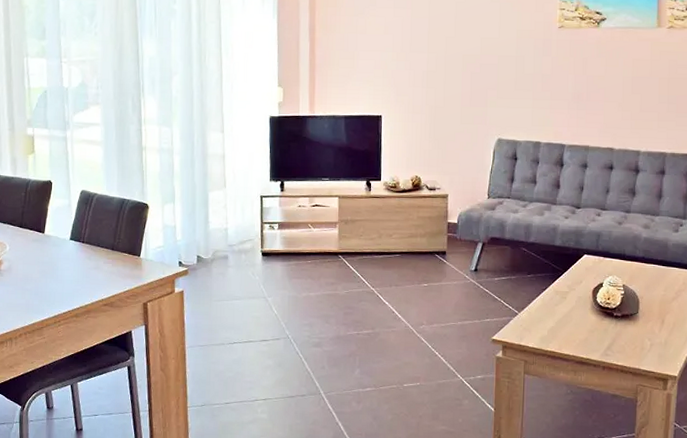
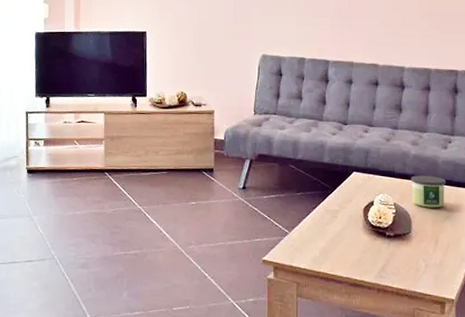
candle: none [641,258,675,290] -> present [411,175,446,208]

